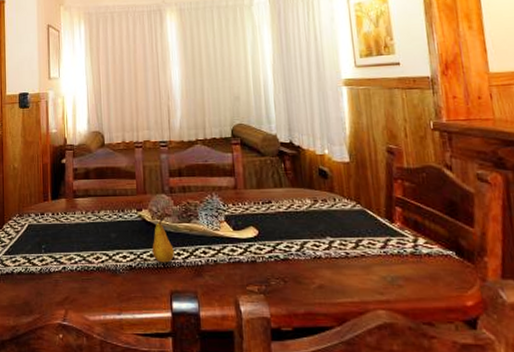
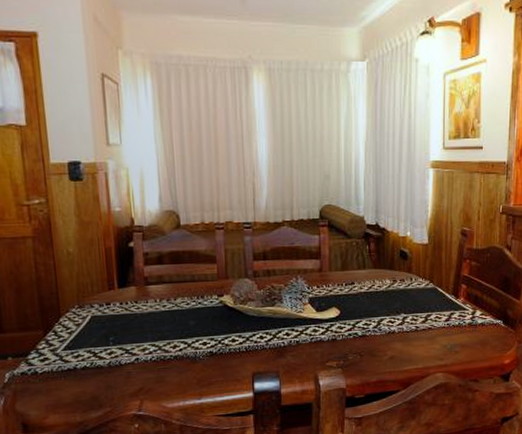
fruit: present [152,217,174,263] -> none [234,302,257,347]

